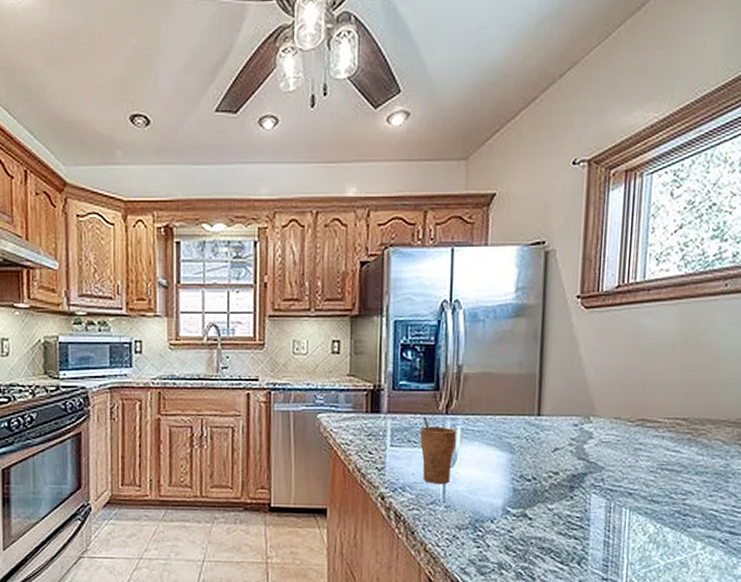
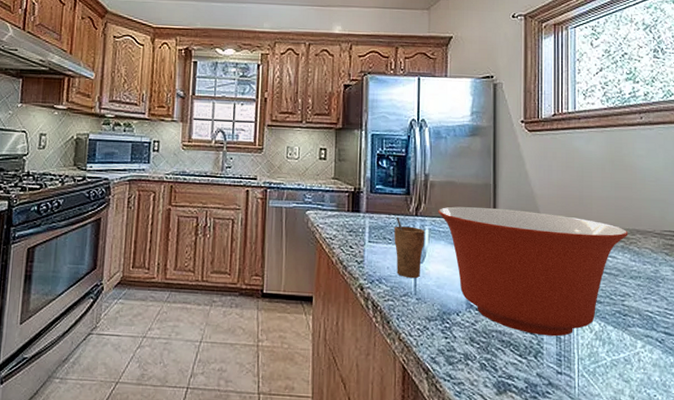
mixing bowl: none [471,401,698,541] -> present [437,206,628,337]

